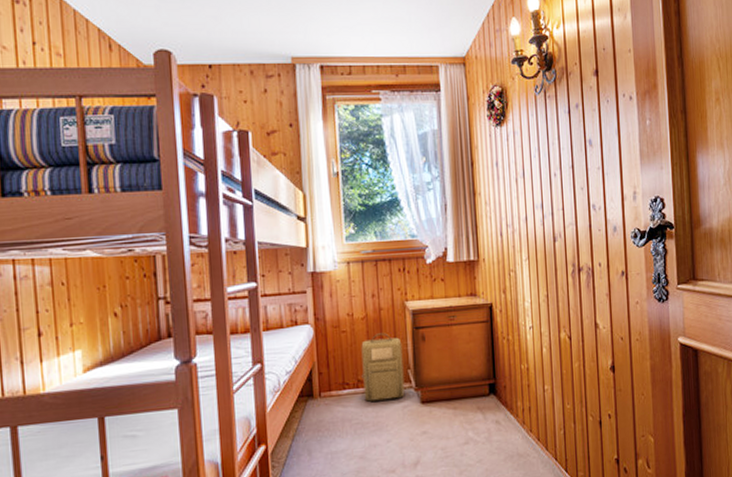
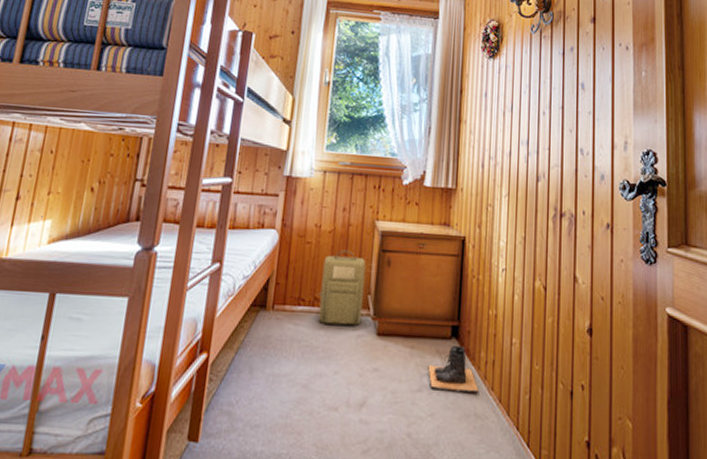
boots: none [471,400,519,440] -> present [428,346,479,393]

